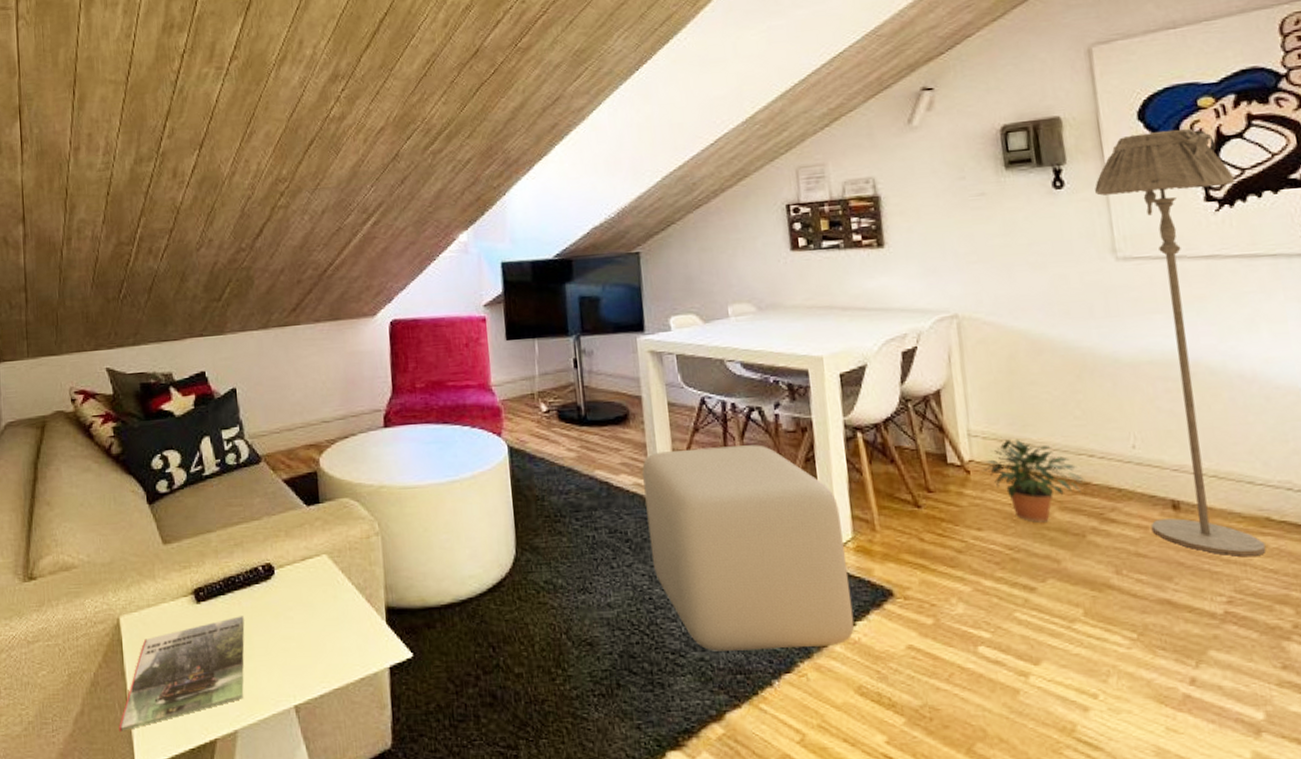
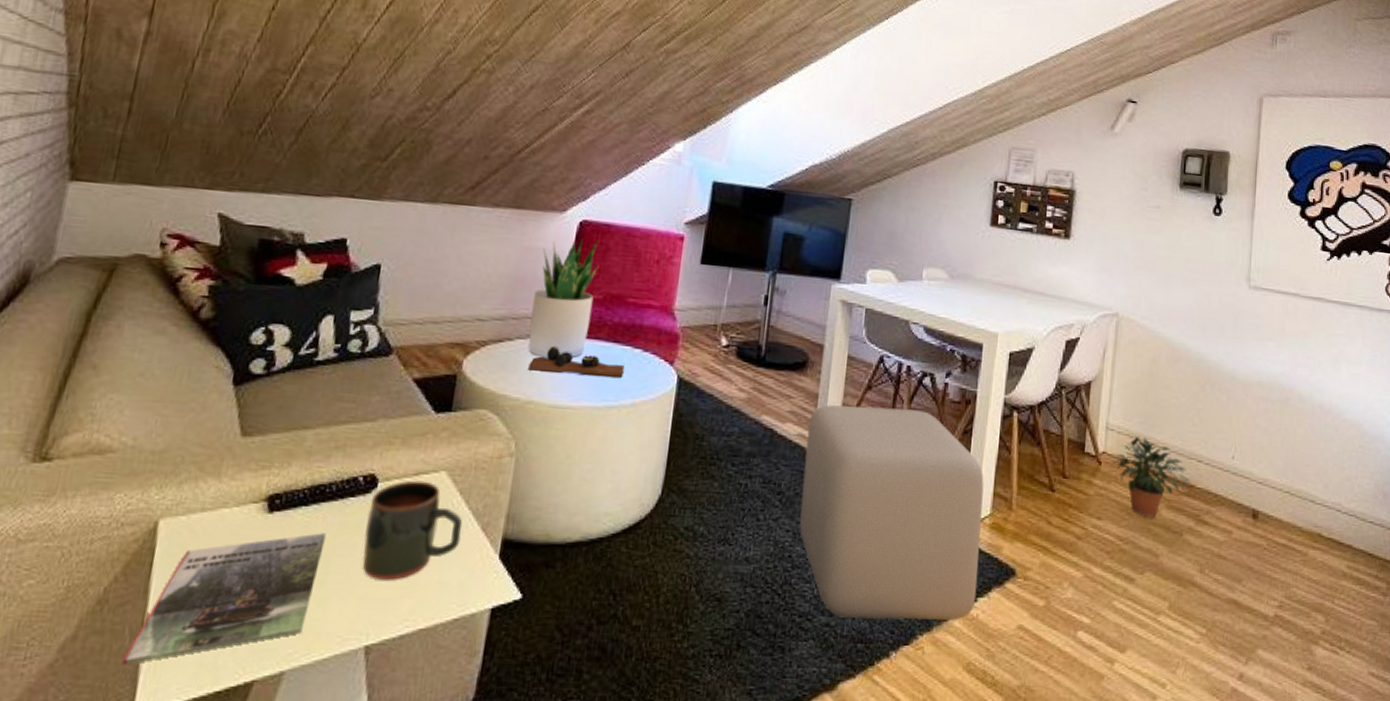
mug: none [271,564,351,650] -> present [362,480,463,580]
planter: none [365,335,419,446] -> present [528,238,600,358]
decorative tray: none [374,434,458,459] -> present [528,345,625,377]
floor lamp: present [1095,128,1266,557] -> none [1233,180,1345,567]

